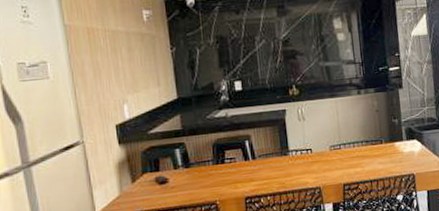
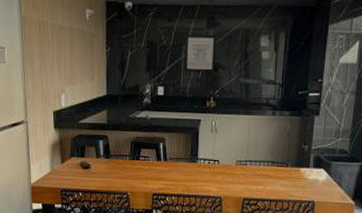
wall art: none [256,23,292,63] -> present [184,34,217,73]

